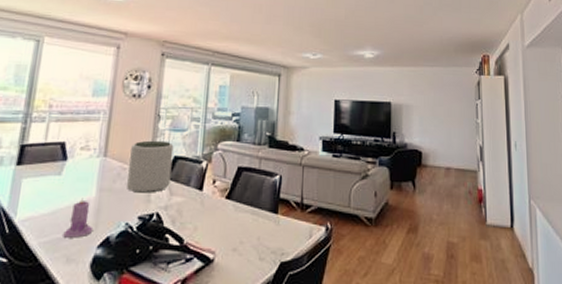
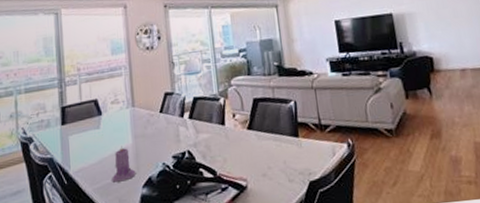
plant pot: present [127,140,174,193] -> none [154,84,195,135]

